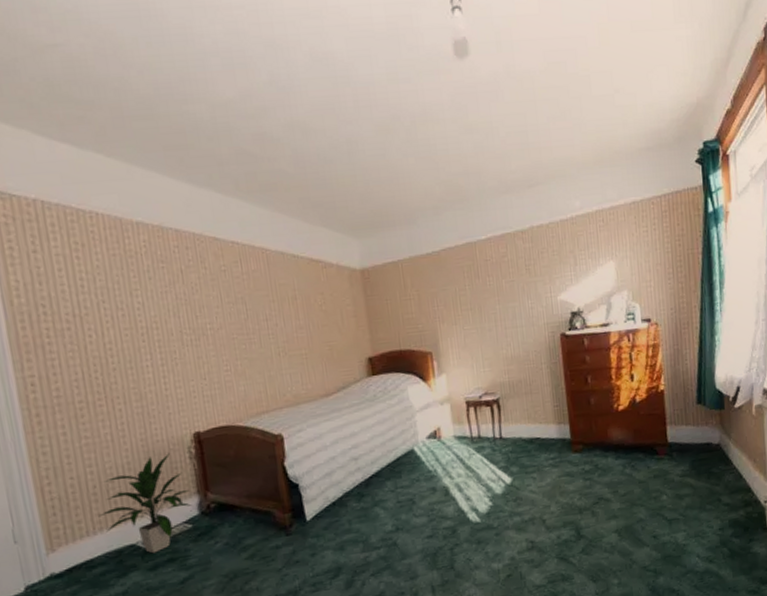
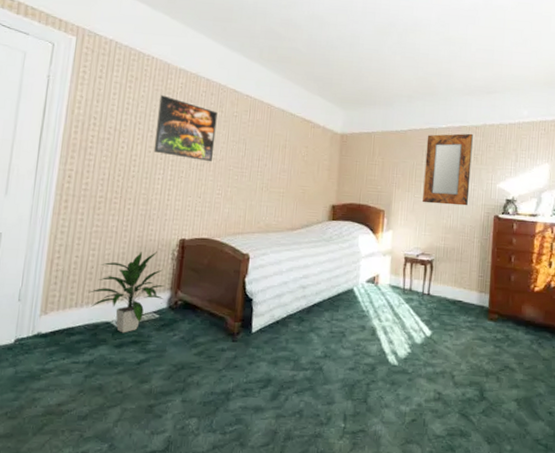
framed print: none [120,260,210,335] -> present [153,95,218,162]
home mirror: none [465,240,528,335] -> present [423,133,473,206]

